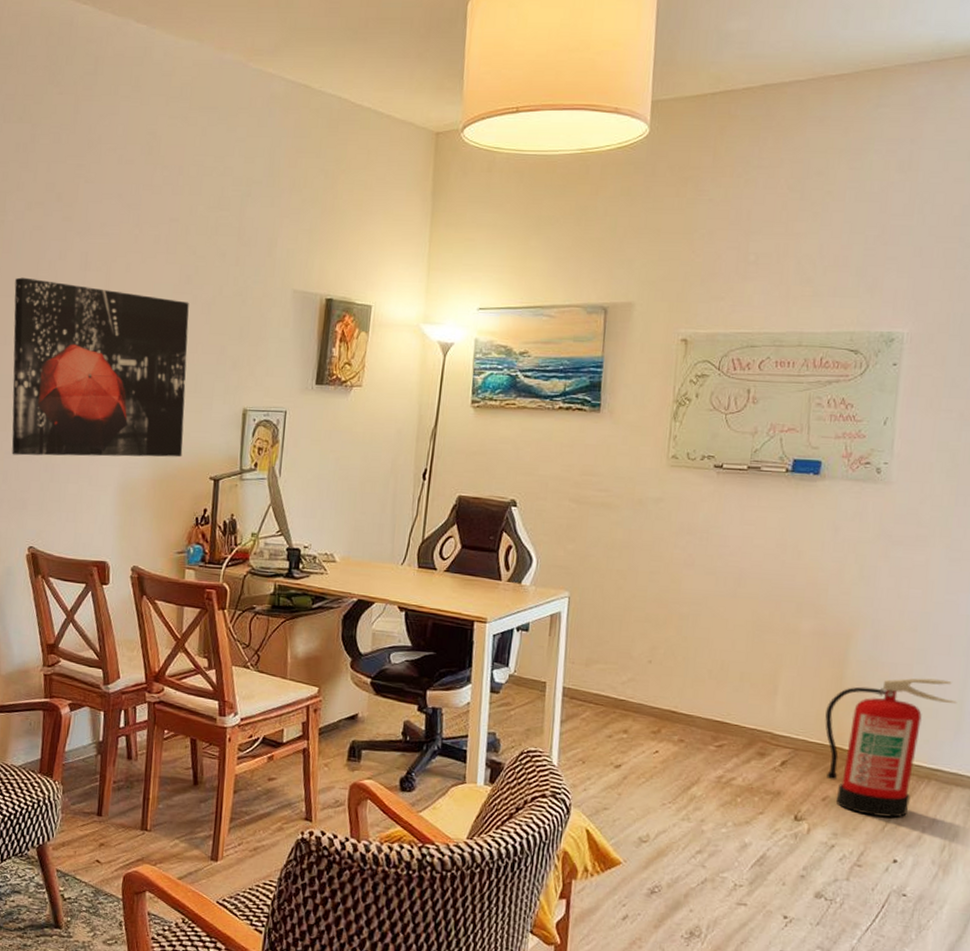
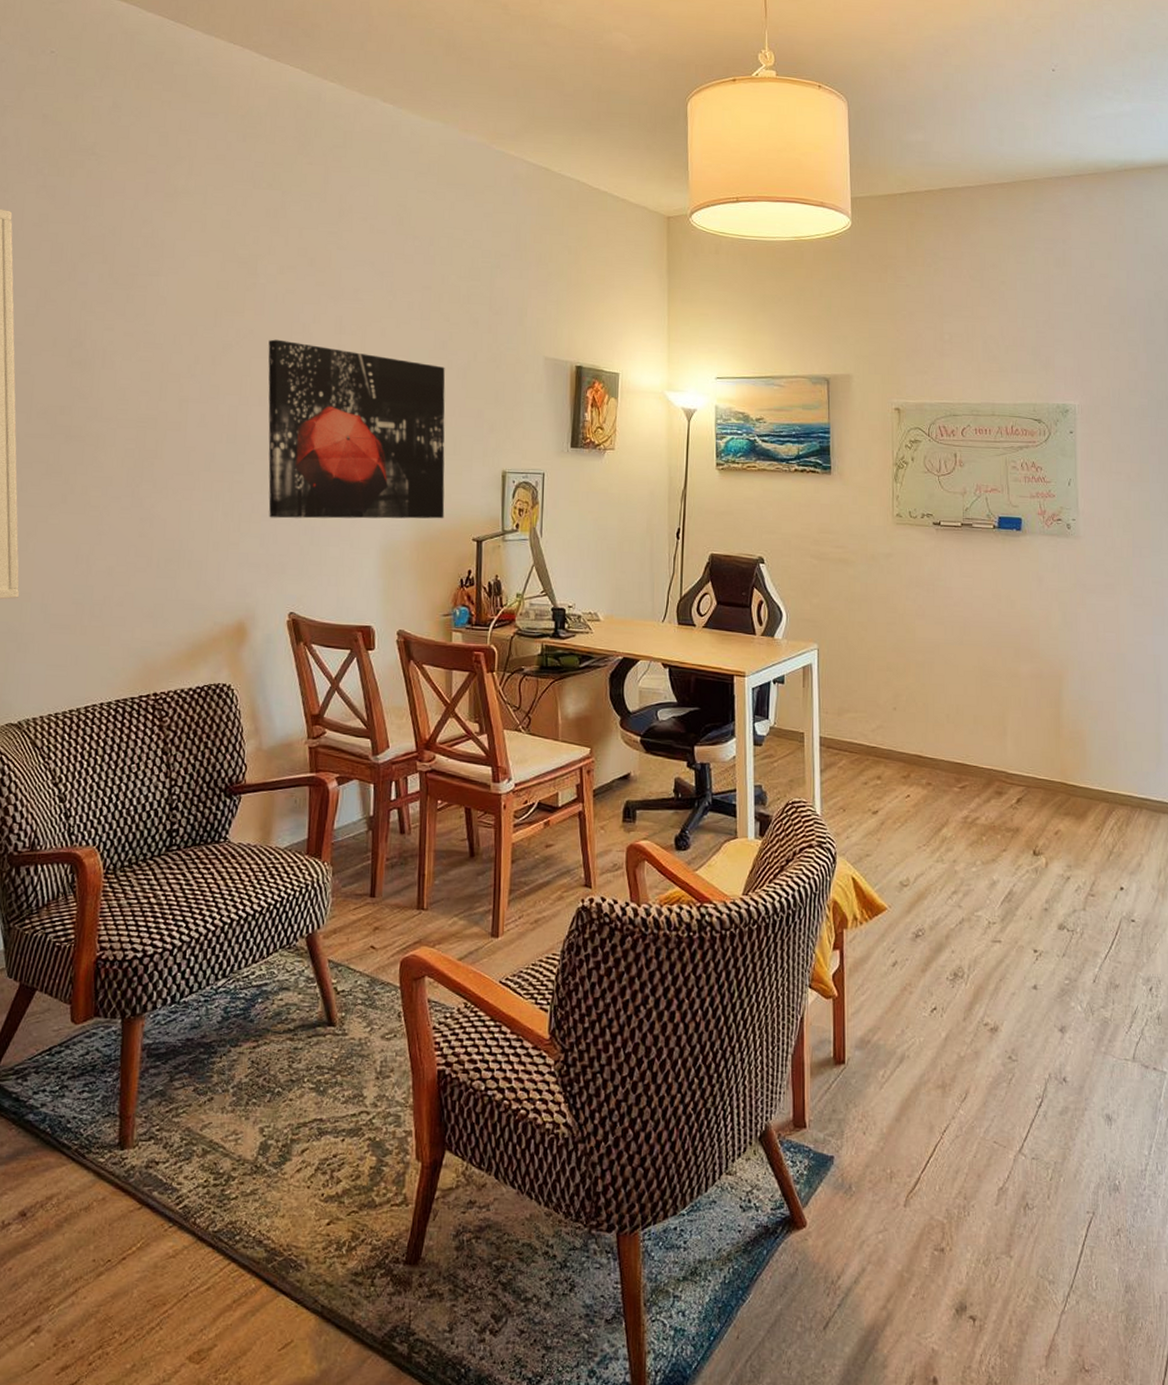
fire extinguisher: present [825,678,957,818] -> none [1049,714,1155,848]

